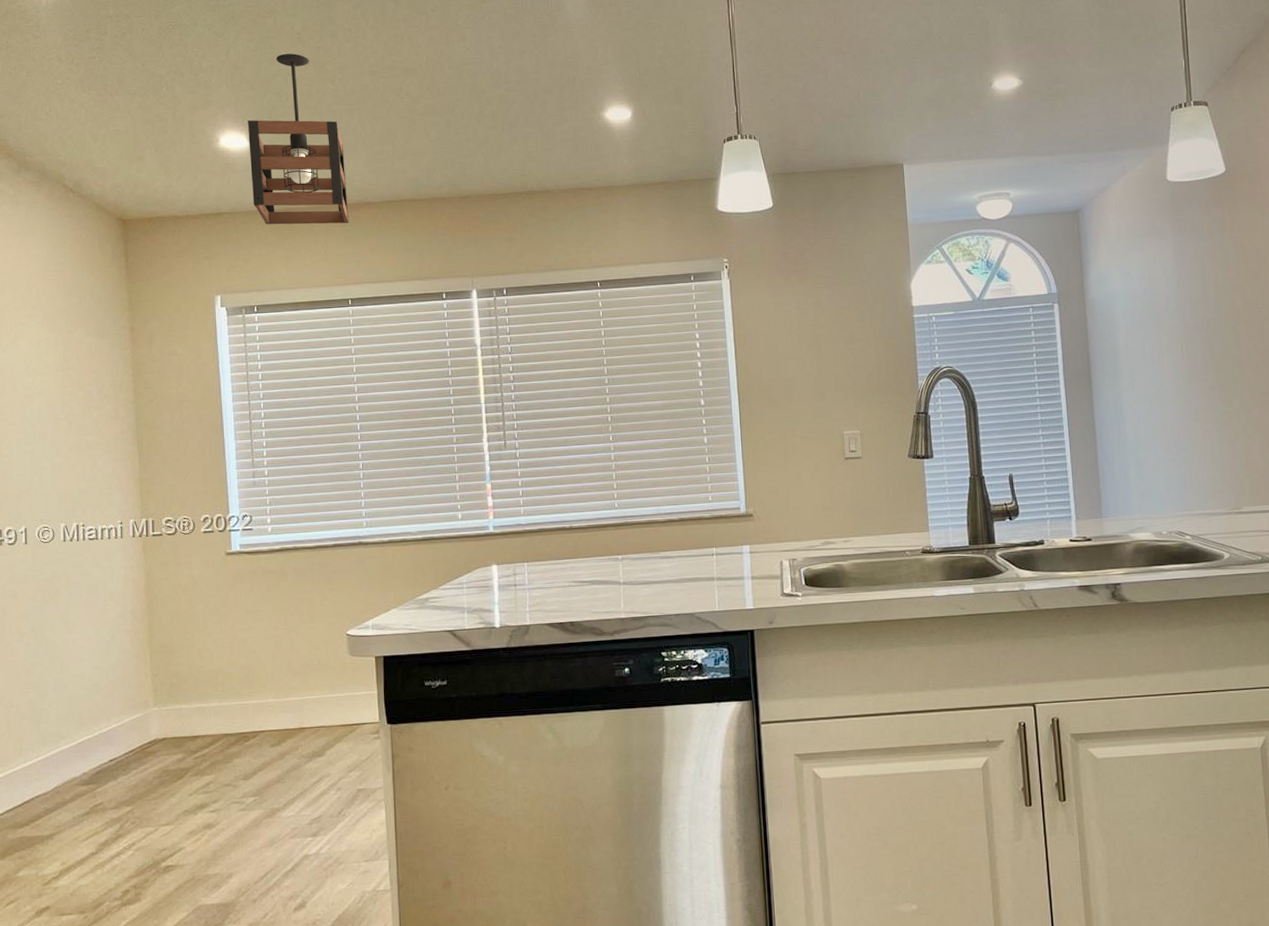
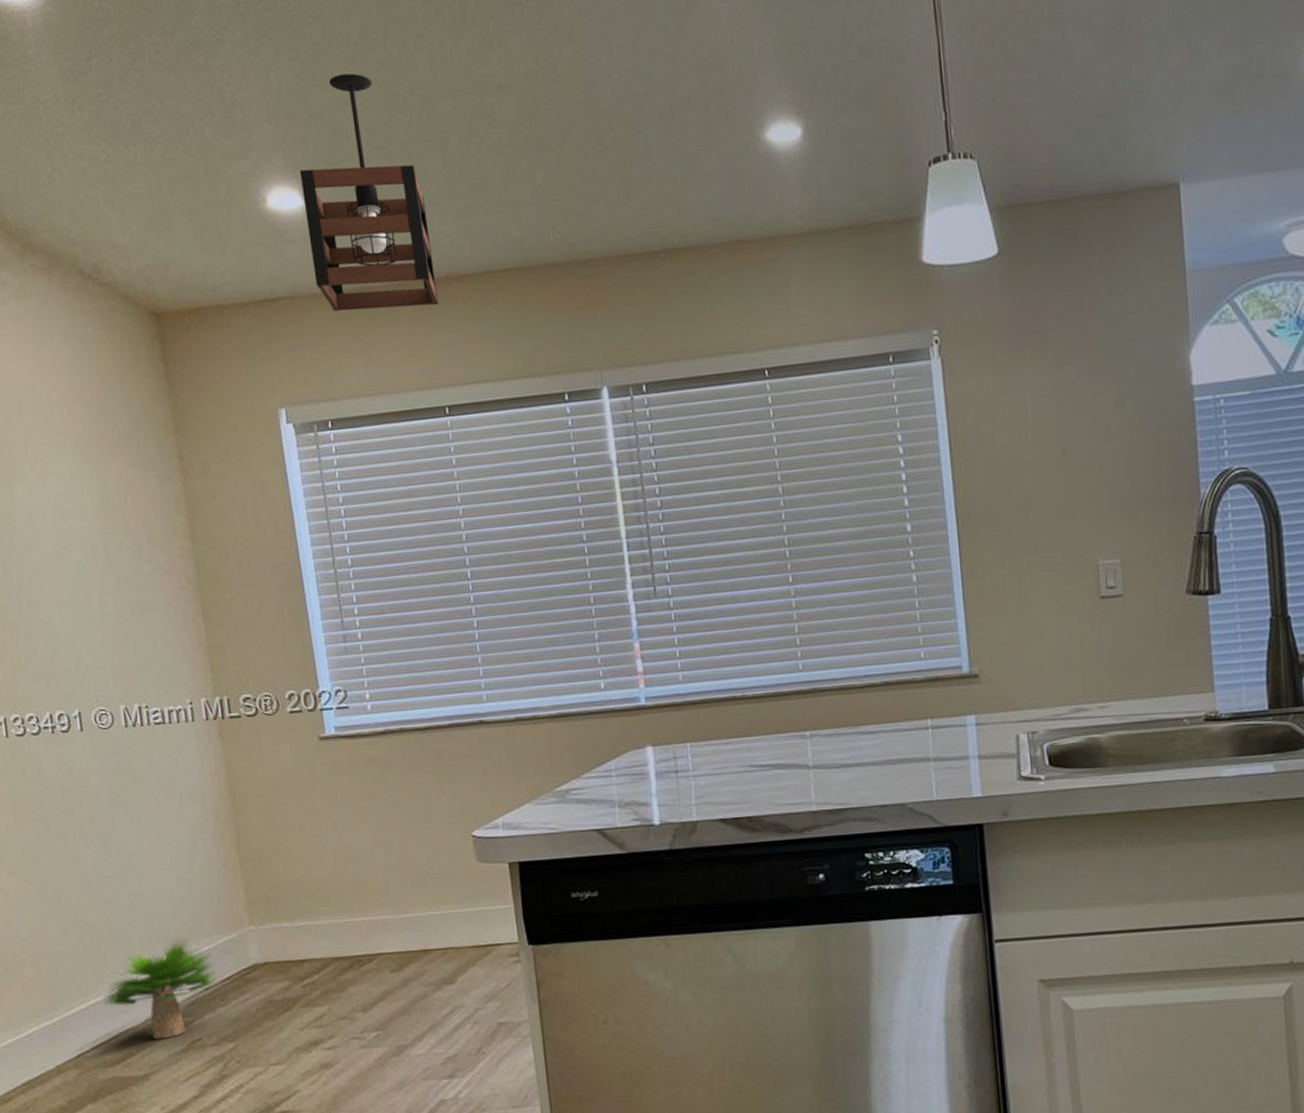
potted plant: none [19,716,123,804] -> present [102,937,220,1040]

